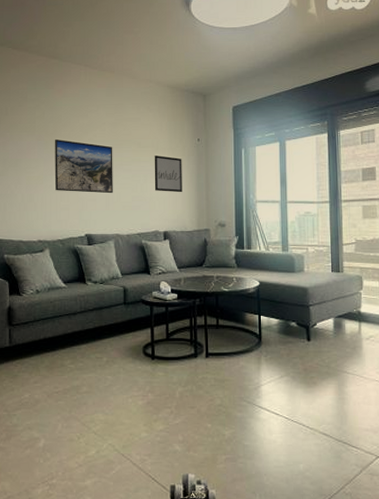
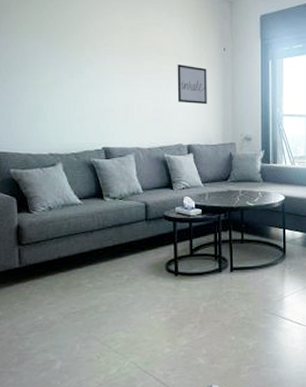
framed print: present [54,139,113,194] -> none [66,43,132,104]

